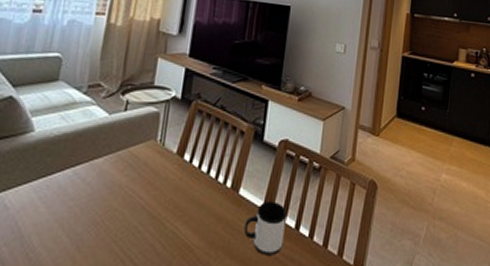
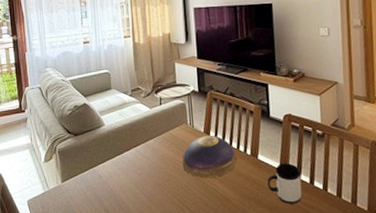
decorative bowl: none [136,157,212,217] -> present [182,135,237,178]

